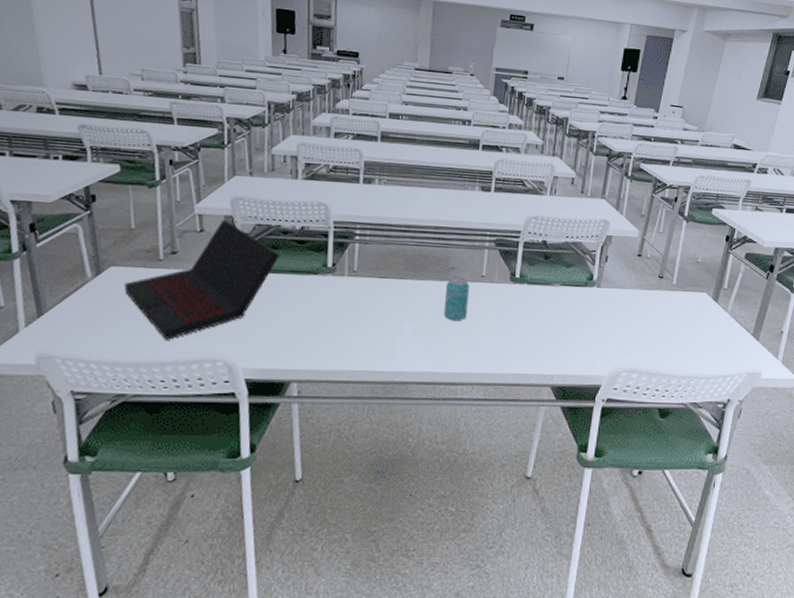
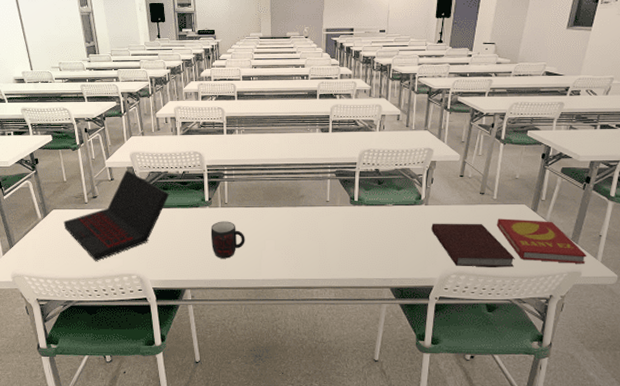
mug: none [330,294,376,343] -> present [210,221,245,258]
beverage can: present [443,277,469,321] -> none [297,203,317,238]
notebook: none [602,309,692,364] -> present [431,223,515,266]
book: none [674,307,768,365] -> present [496,218,587,265]

